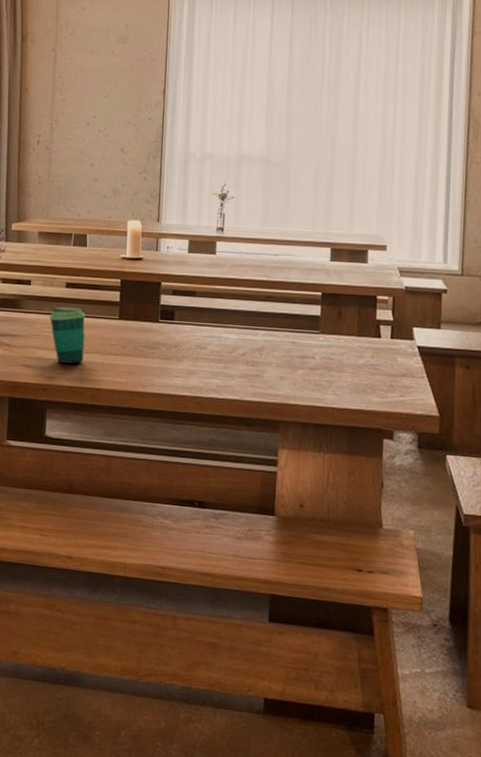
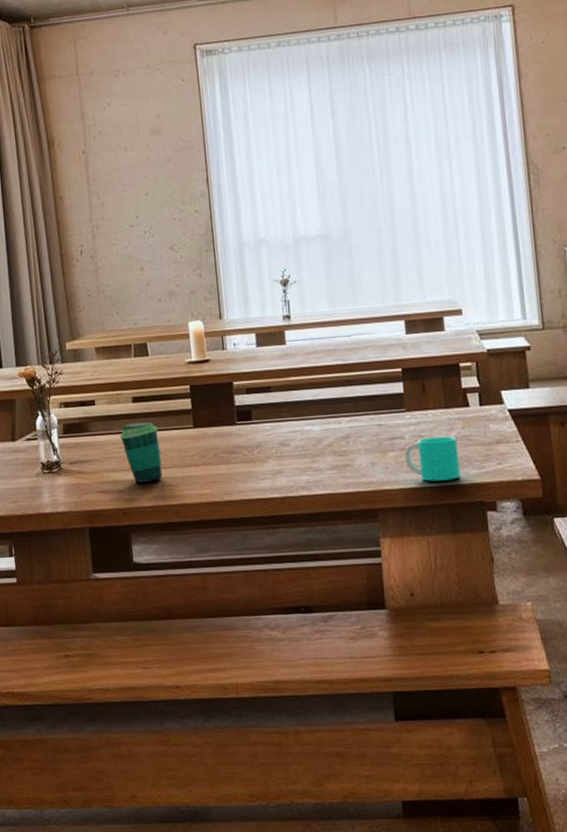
cup: none [312,361,365,405] -> present [404,436,461,482]

